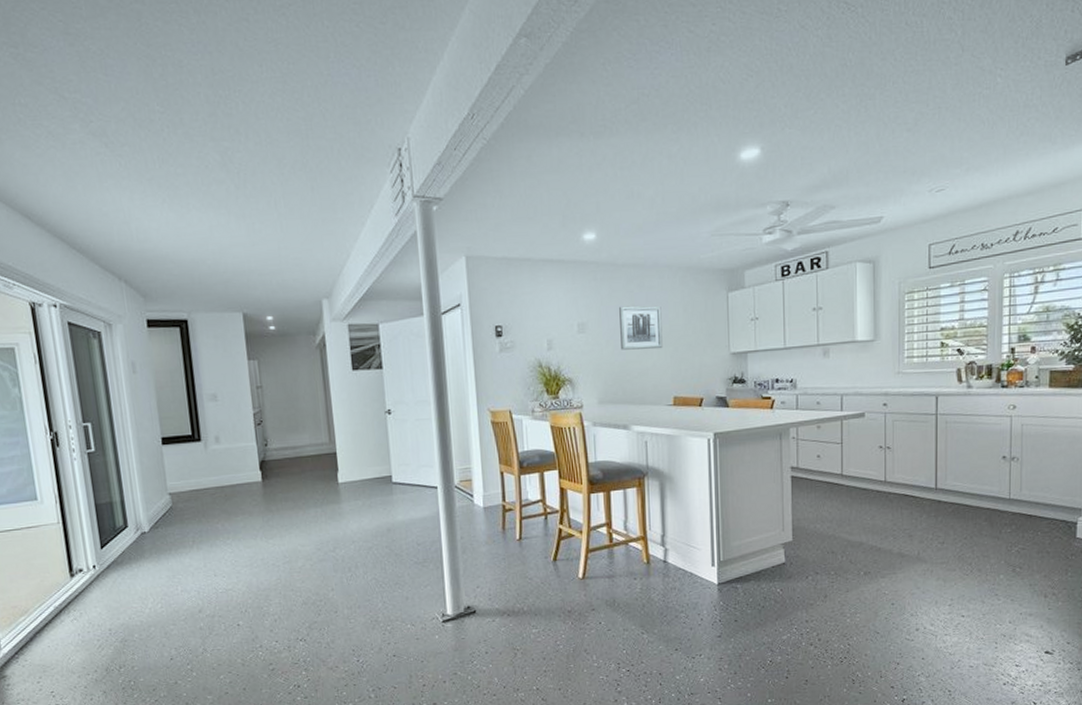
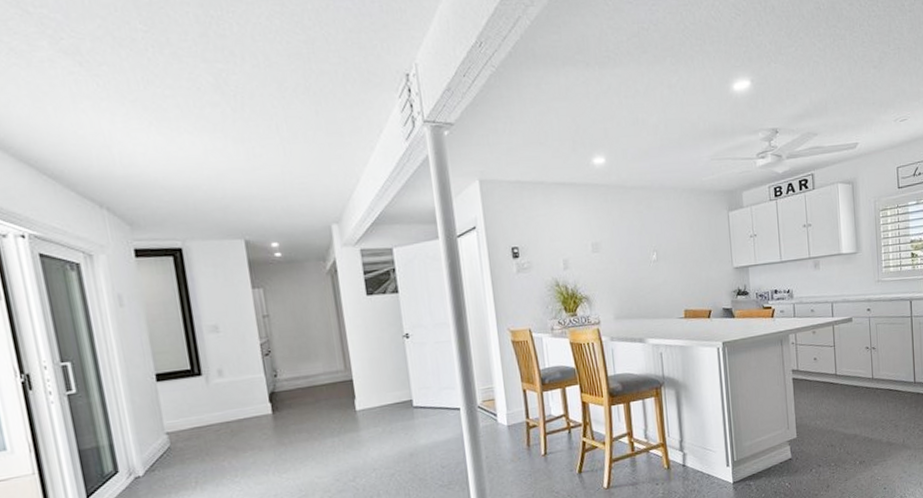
wall art: present [619,306,663,350] -> none [630,225,672,268]

